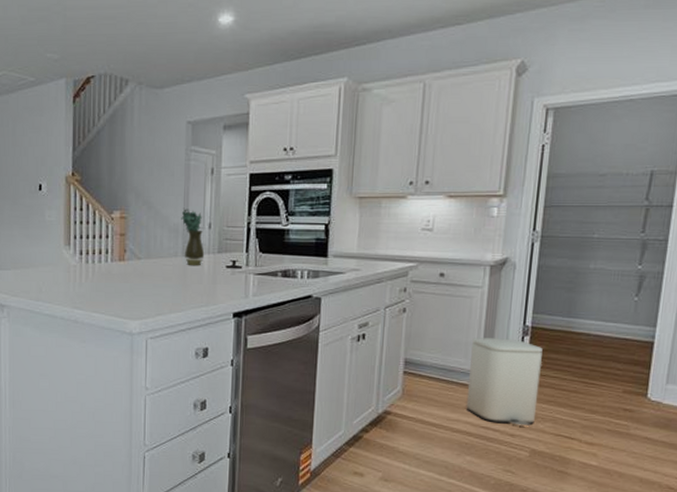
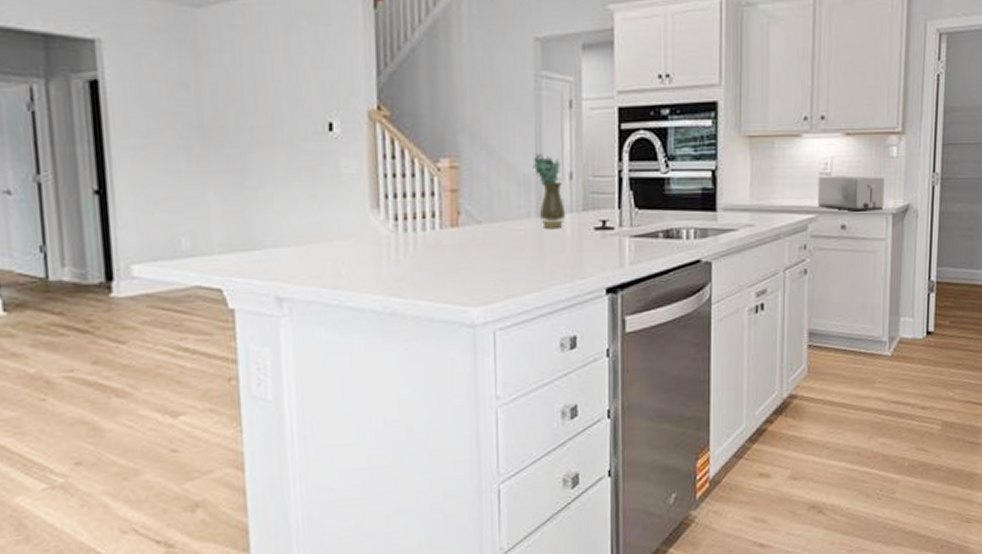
toaster: none [418,231,484,263] -> present [817,176,884,212]
pedal bin: present [466,338,543,427] -> none [875,297,948,396]

